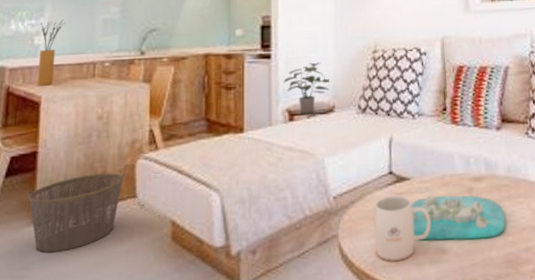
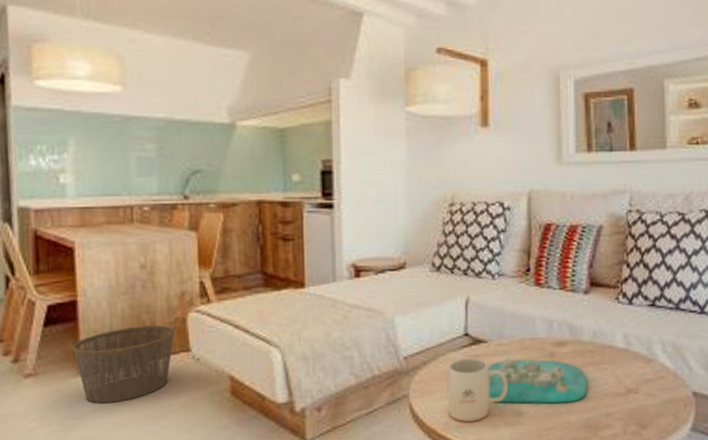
vase: present [37,19,65,86] -> none [64,155,93,230]
potted plant: present [284,62,329,115] -> none [348,214,400,271]

